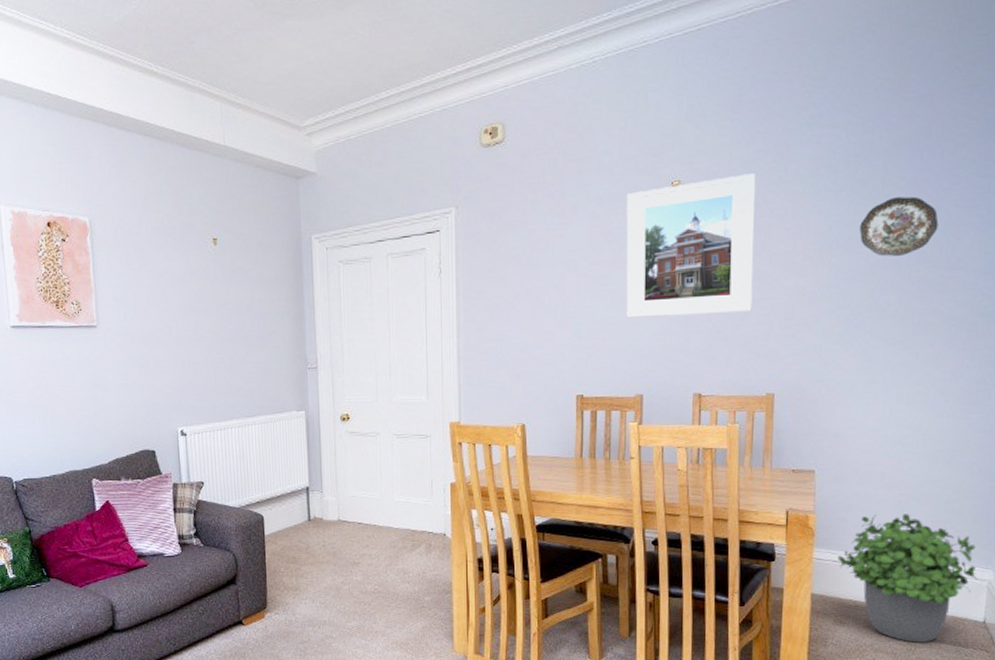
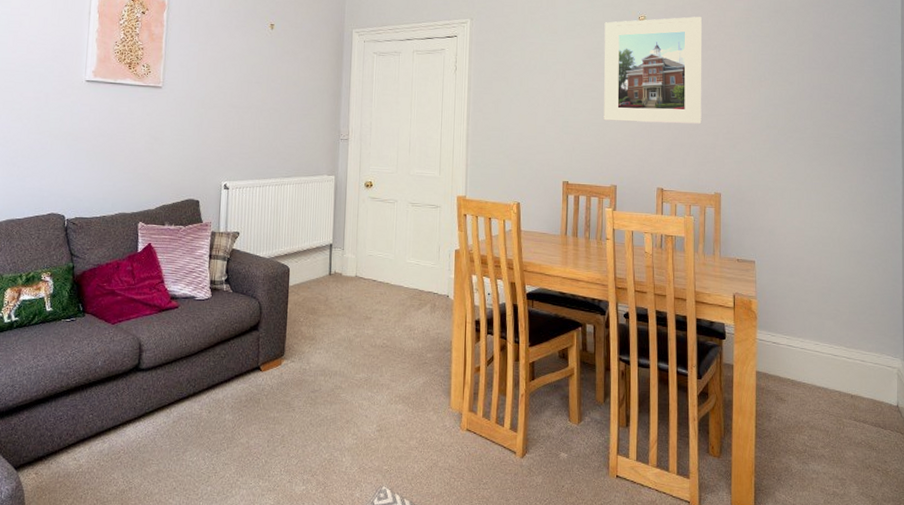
potted plant: present [837,514,977,643] -> none [776,303,889,422]
decorative plate: present [860,196,939,256] -> none [781,46,839,91]

